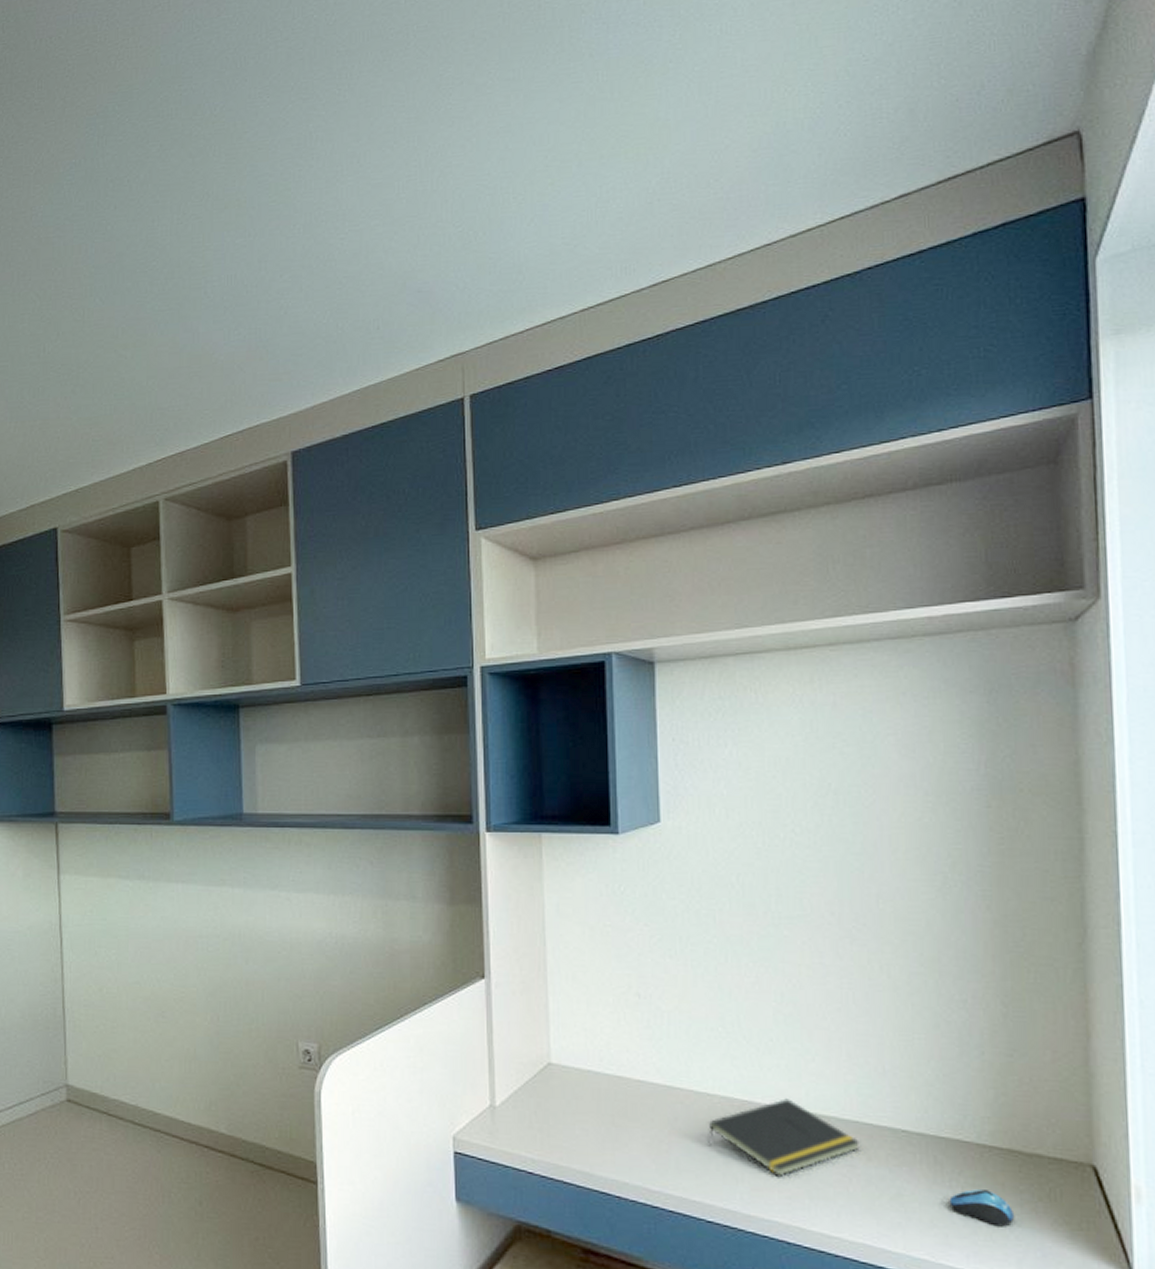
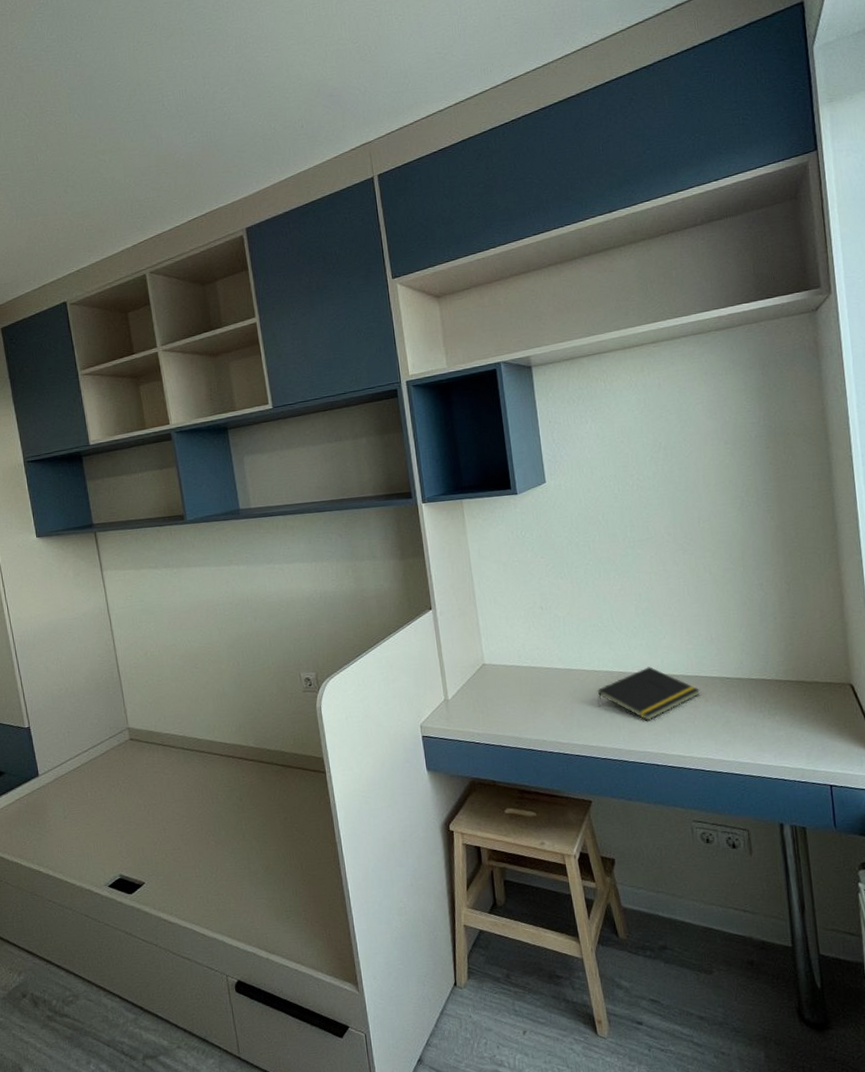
computer mouse: present [949,1189,1015,1226] -> none [760,710,804,733]

